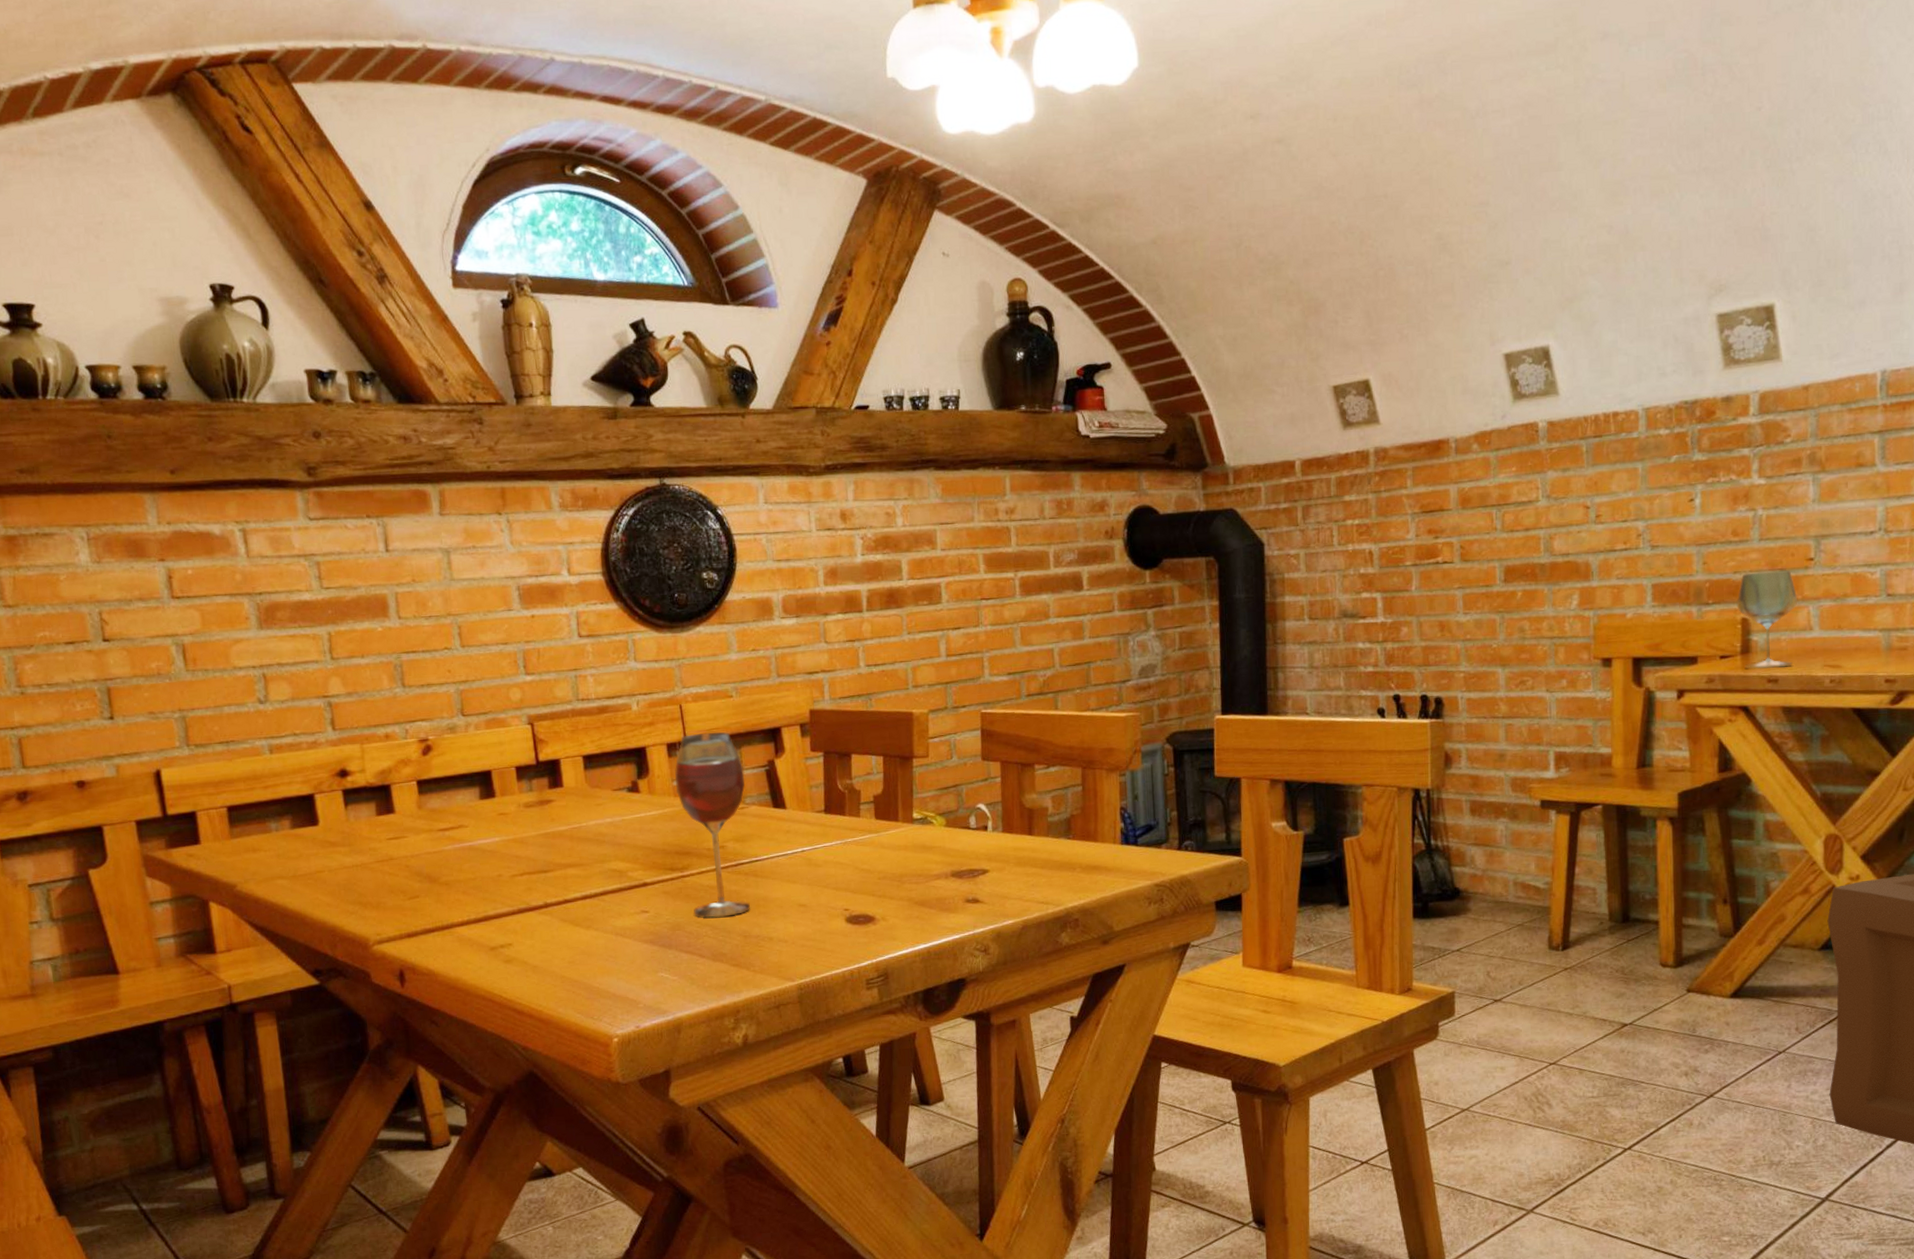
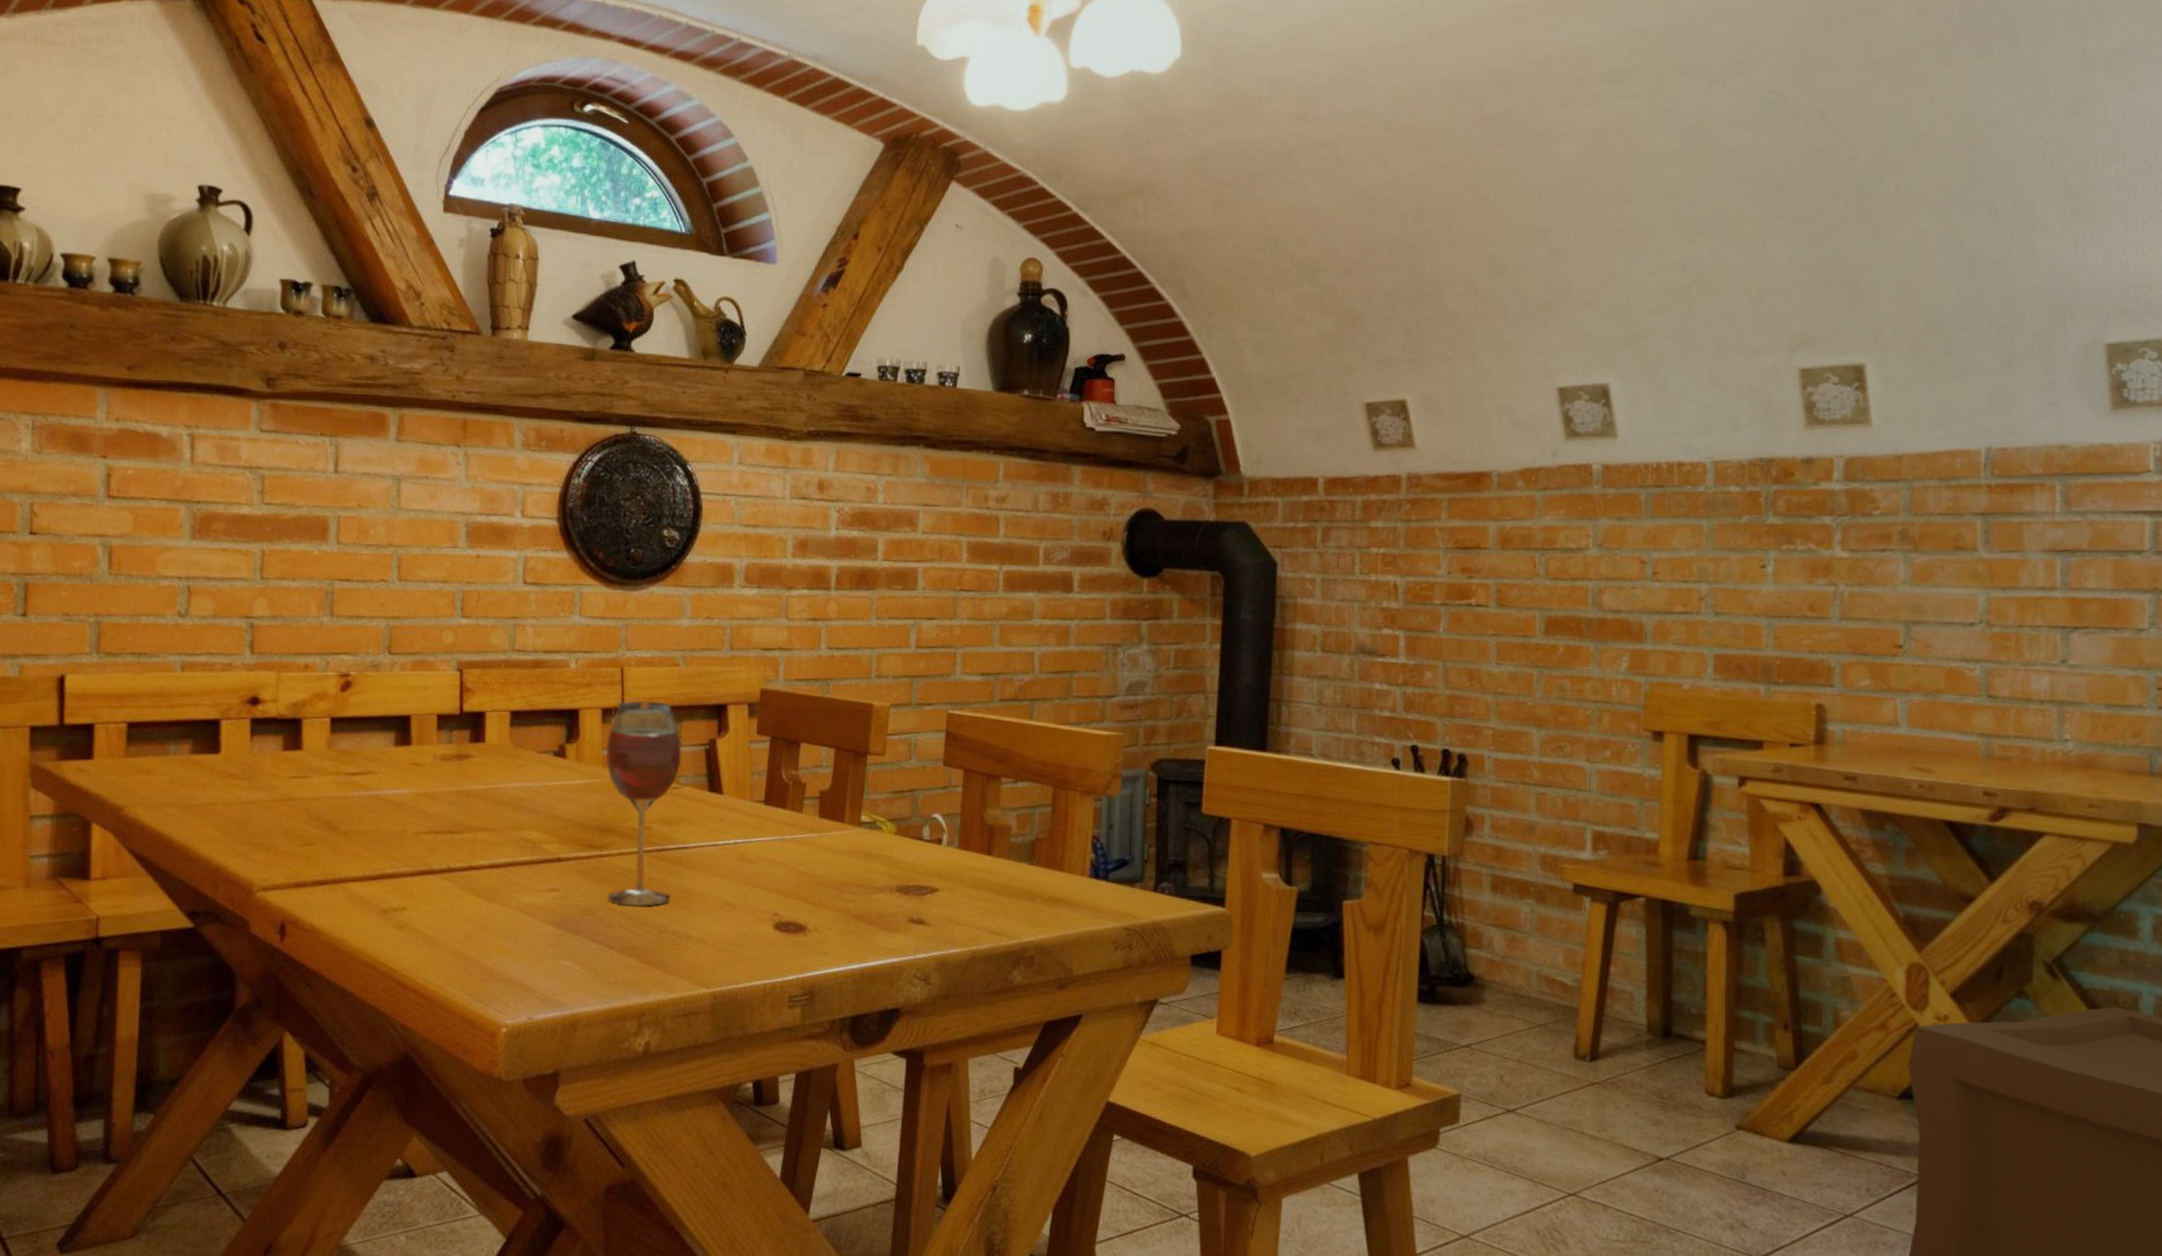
wine glass: present [1736,570,1798,670] -> none [1811,654,1883,766]

